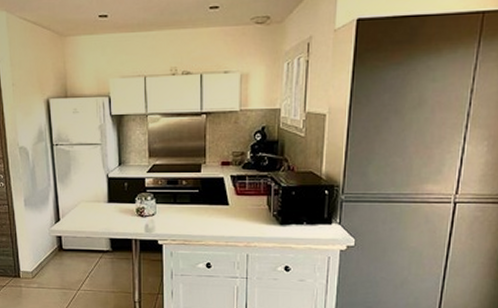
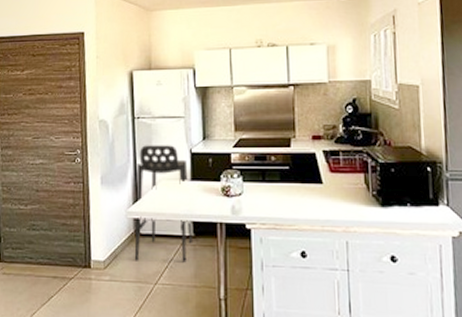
bar stool: none [57,170,110,273] -> present [134,145,192,263]

